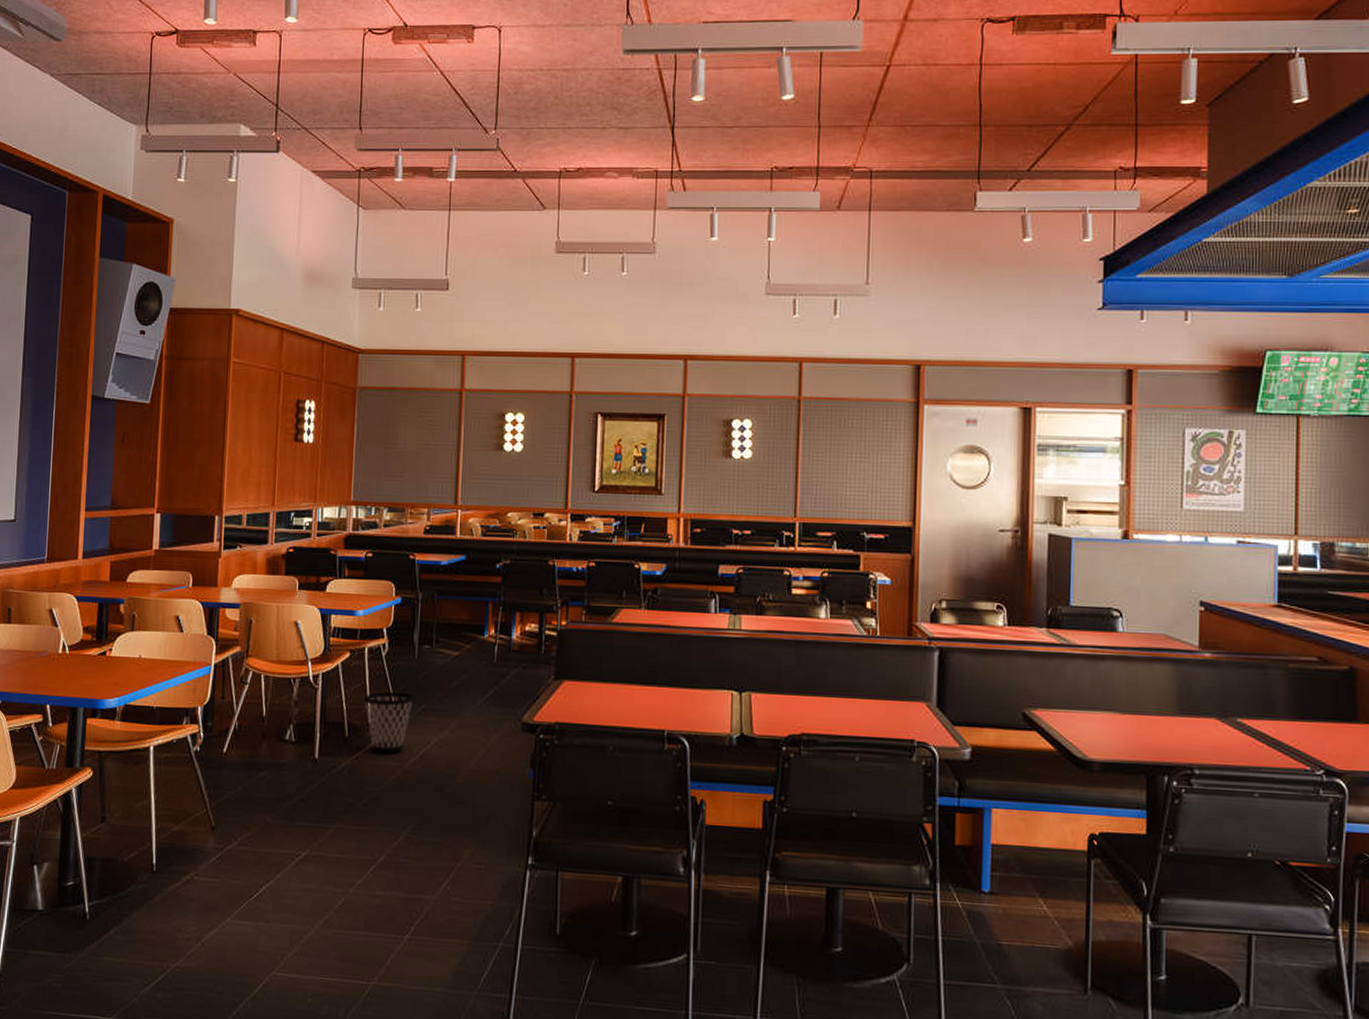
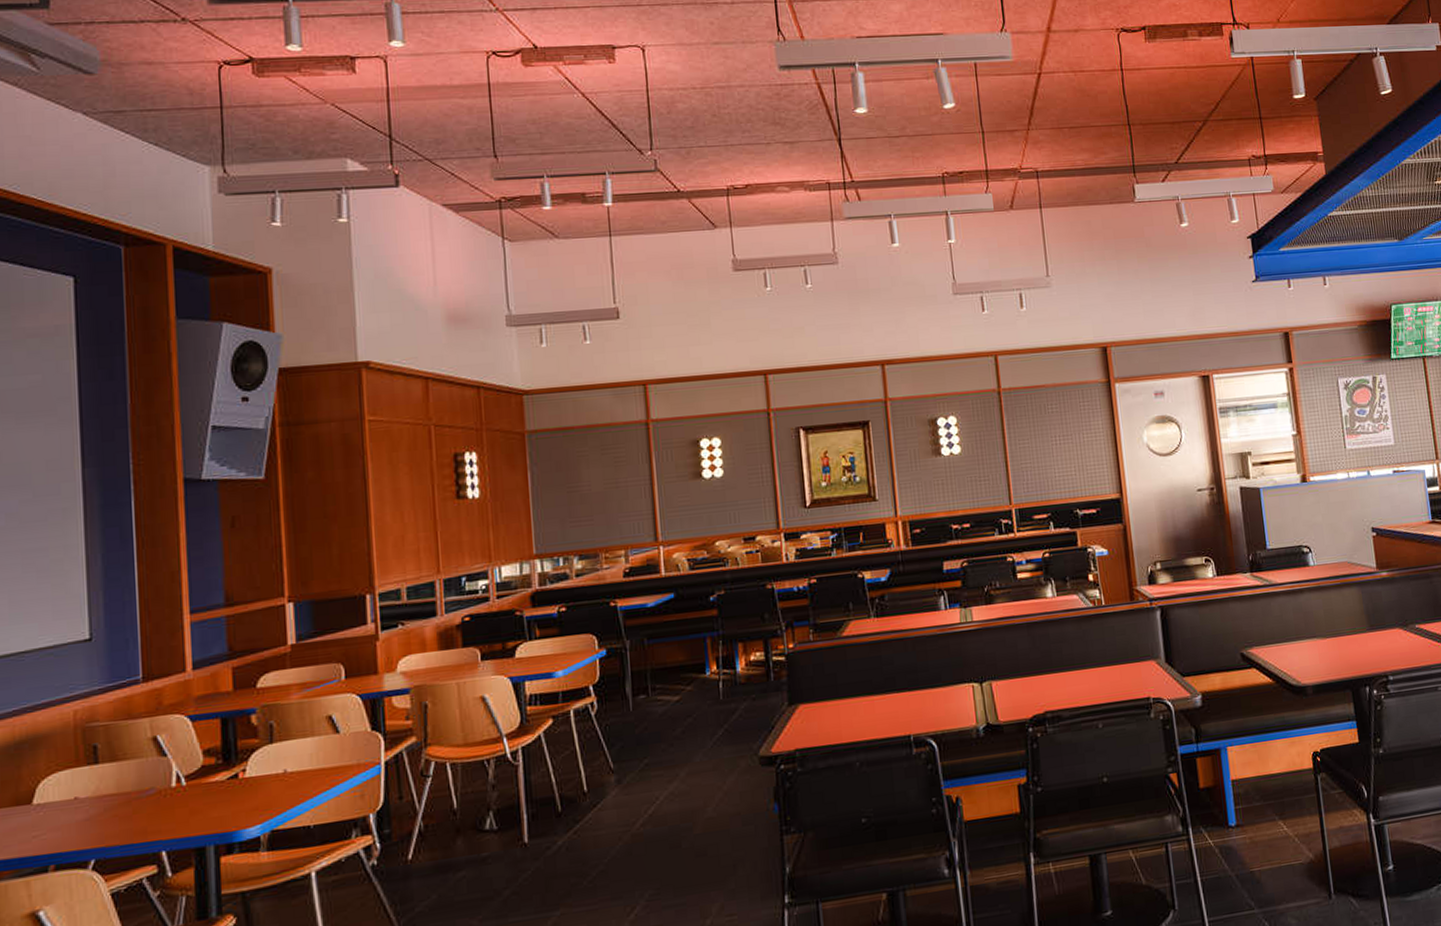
wastebasket: present [363,692,414,754] -> none [575,750,634,823]

